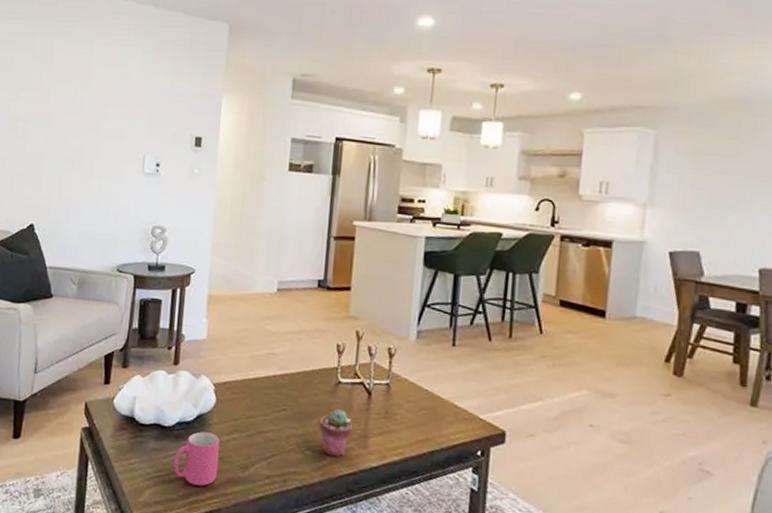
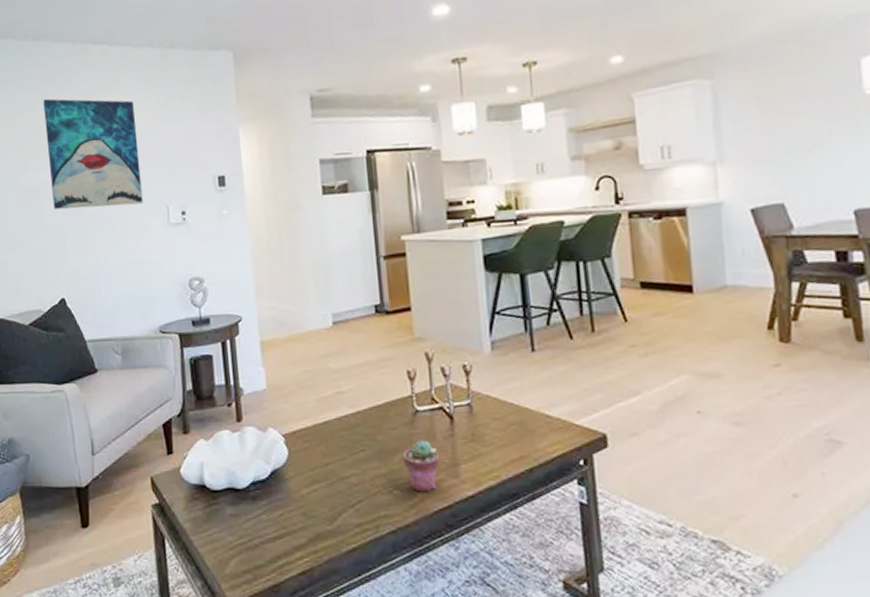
wall art: none [38,37,129,149] -> present [43,99,143,210]
mug: present [173,431,220,486] -> none [254,488,303,547]

